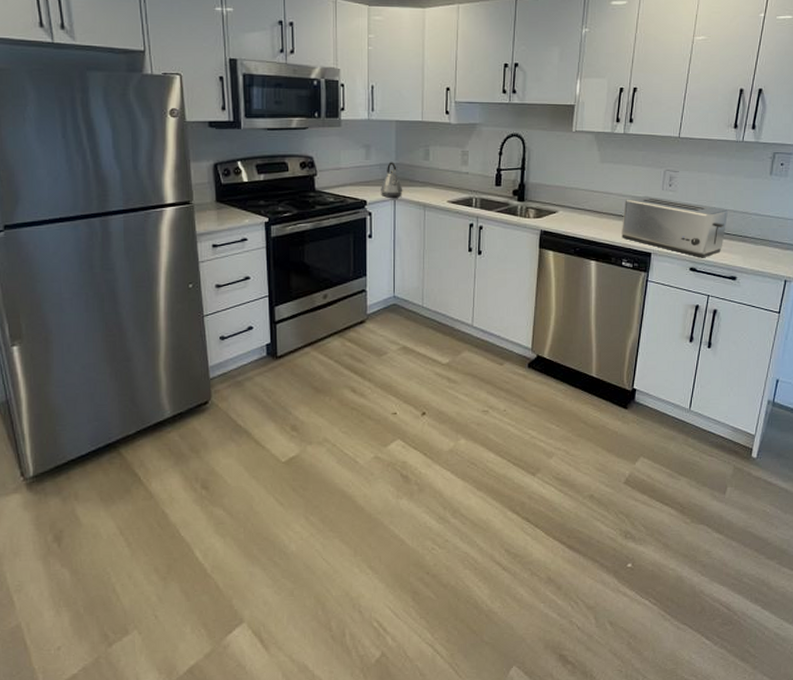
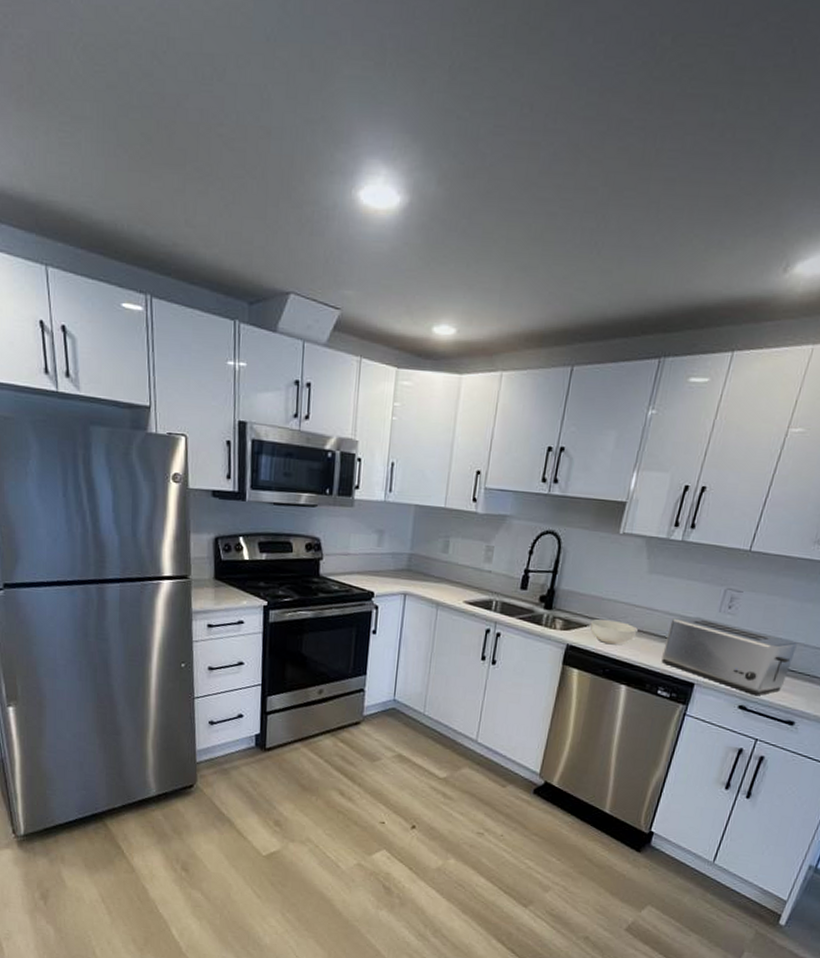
kettle: present [381,162,403,198] -> none [390,551,416,593]
bowl: none [558,205,598,227] -> present [589,618,638,646]

